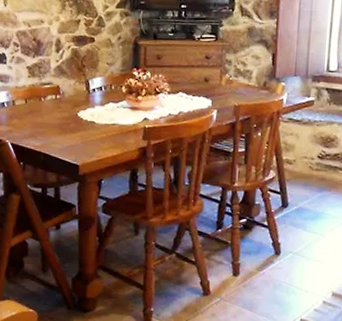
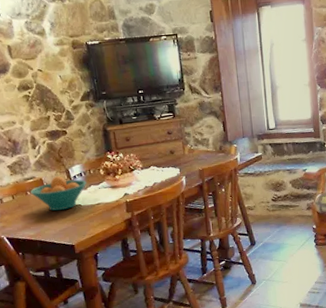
fruit bowl: none [45,86,106,125] -> present [30,176,87,211]

